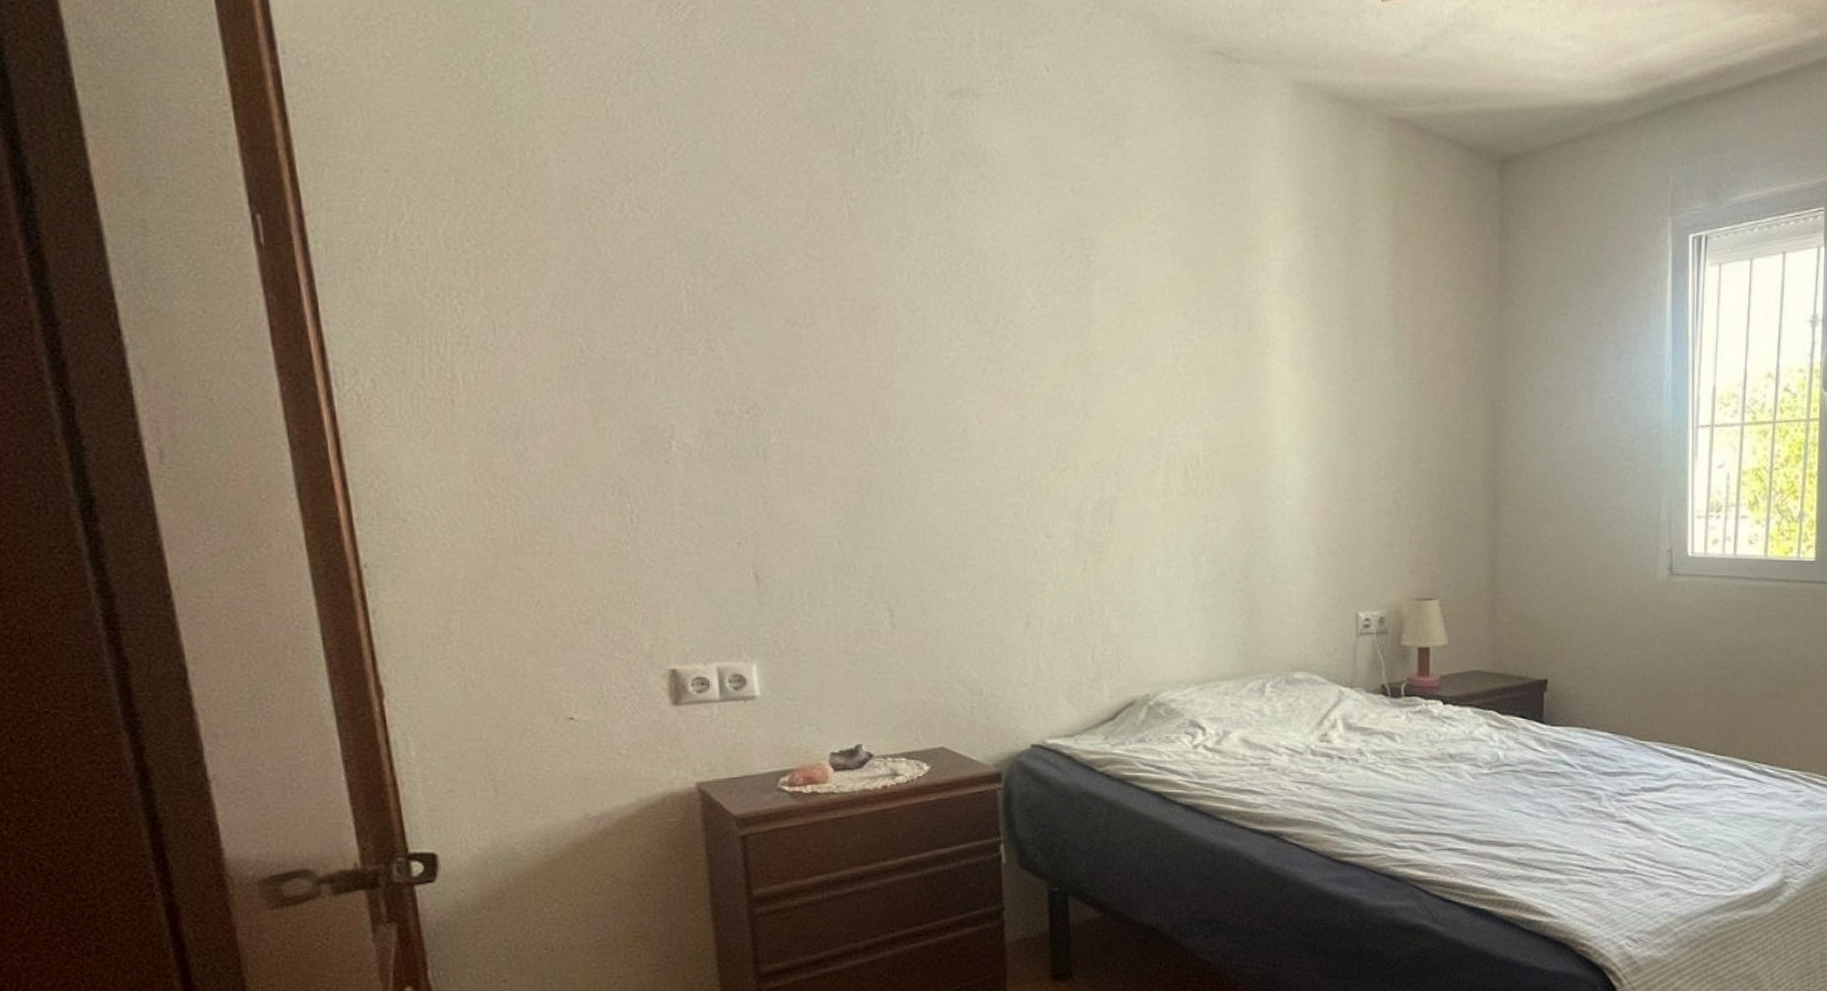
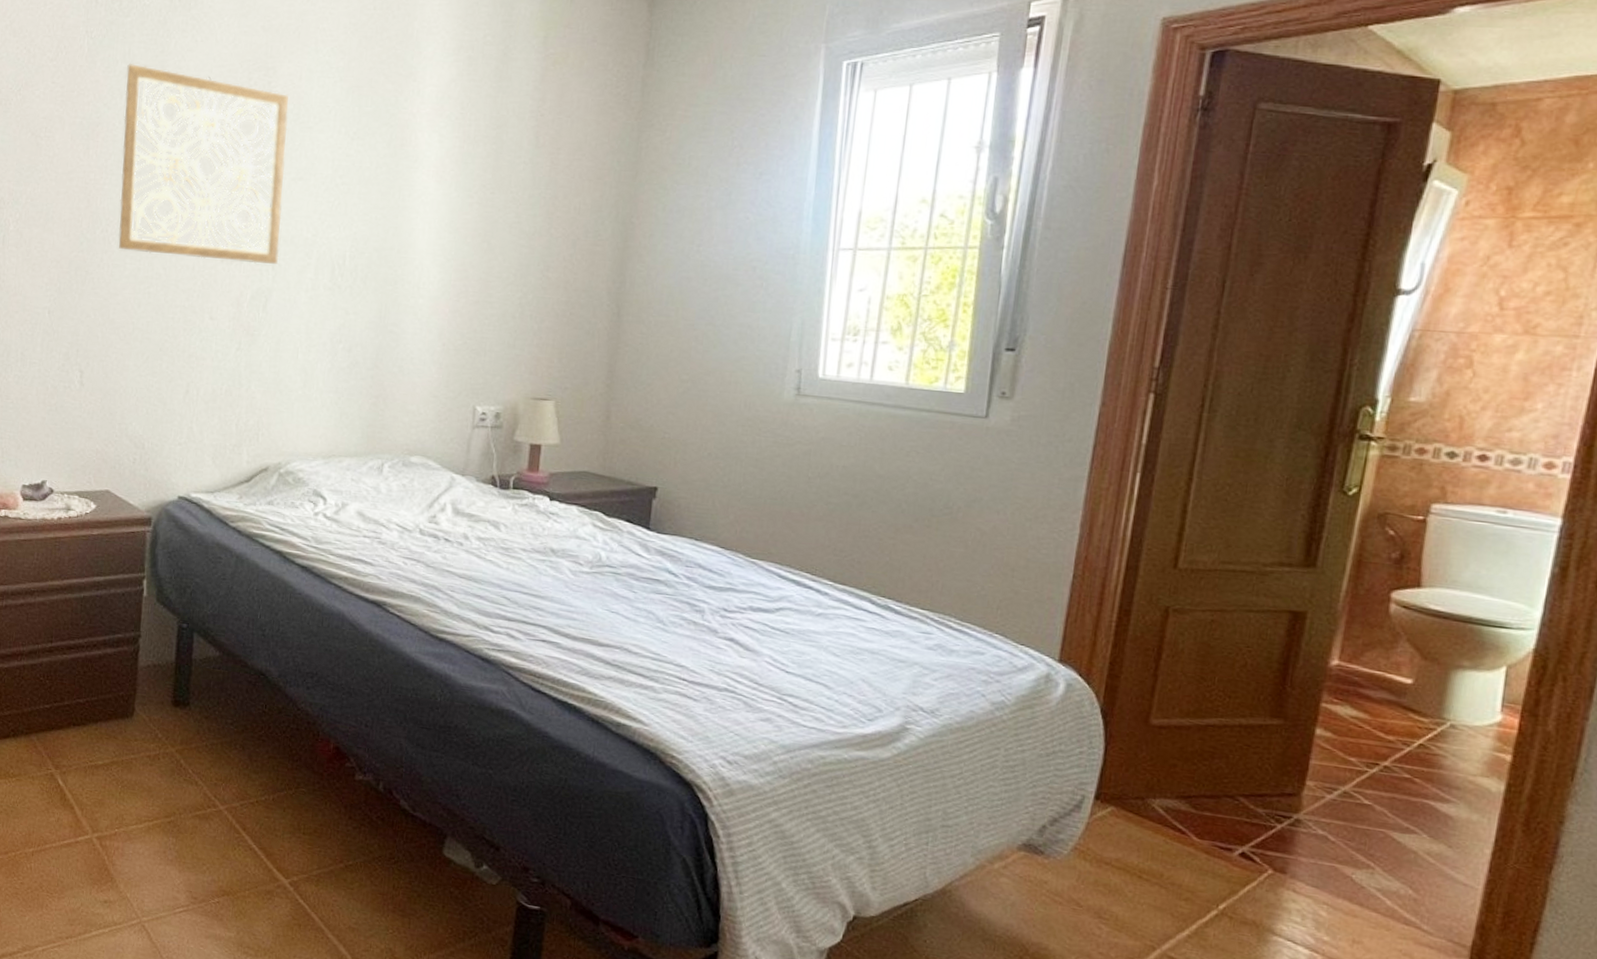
wall art: none [904,232,1122,470] -> present [118,64,289,264]

